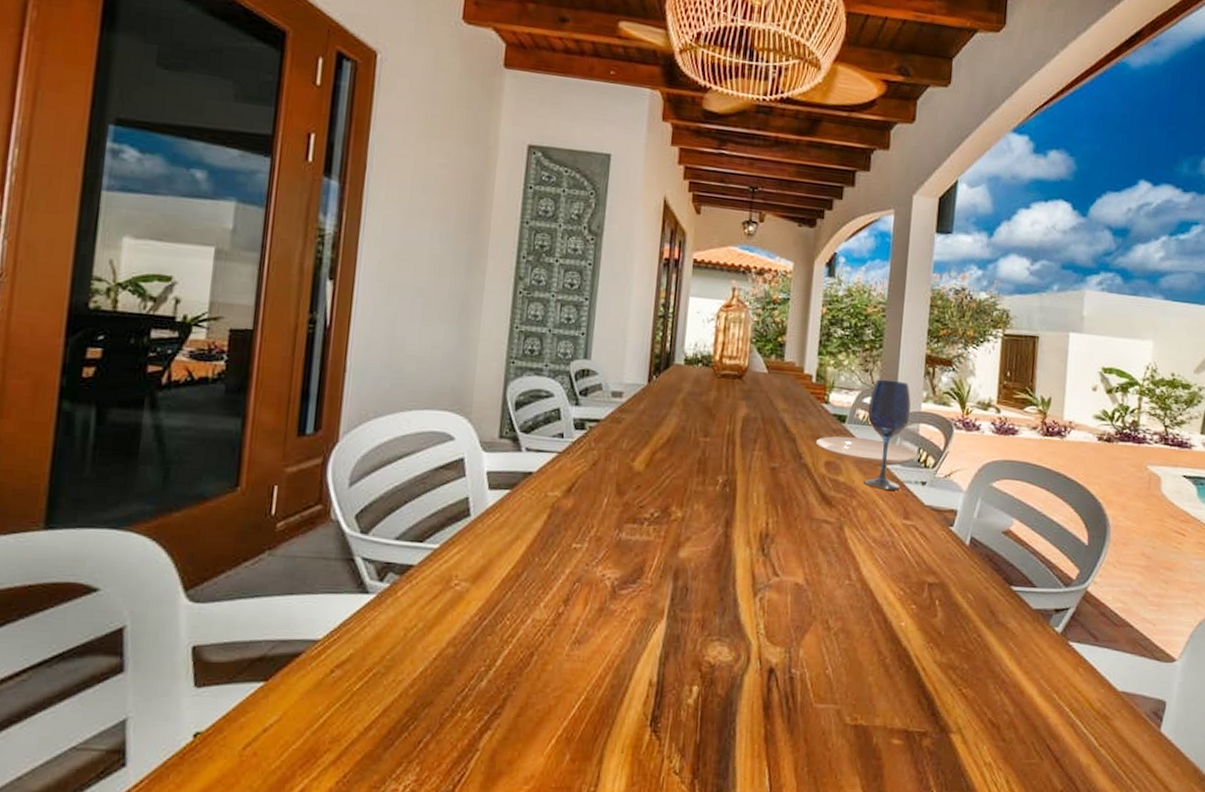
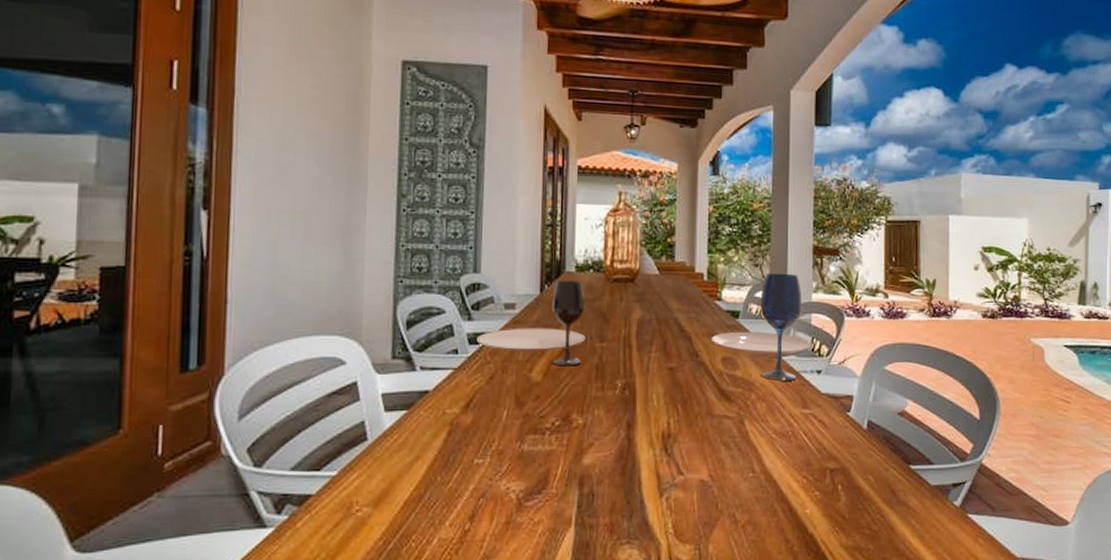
plate: none [582,416,690,443] -> present [476,328,585,353]
wine glass: none [655,372,692,459] -> present [551,281,585,366]

